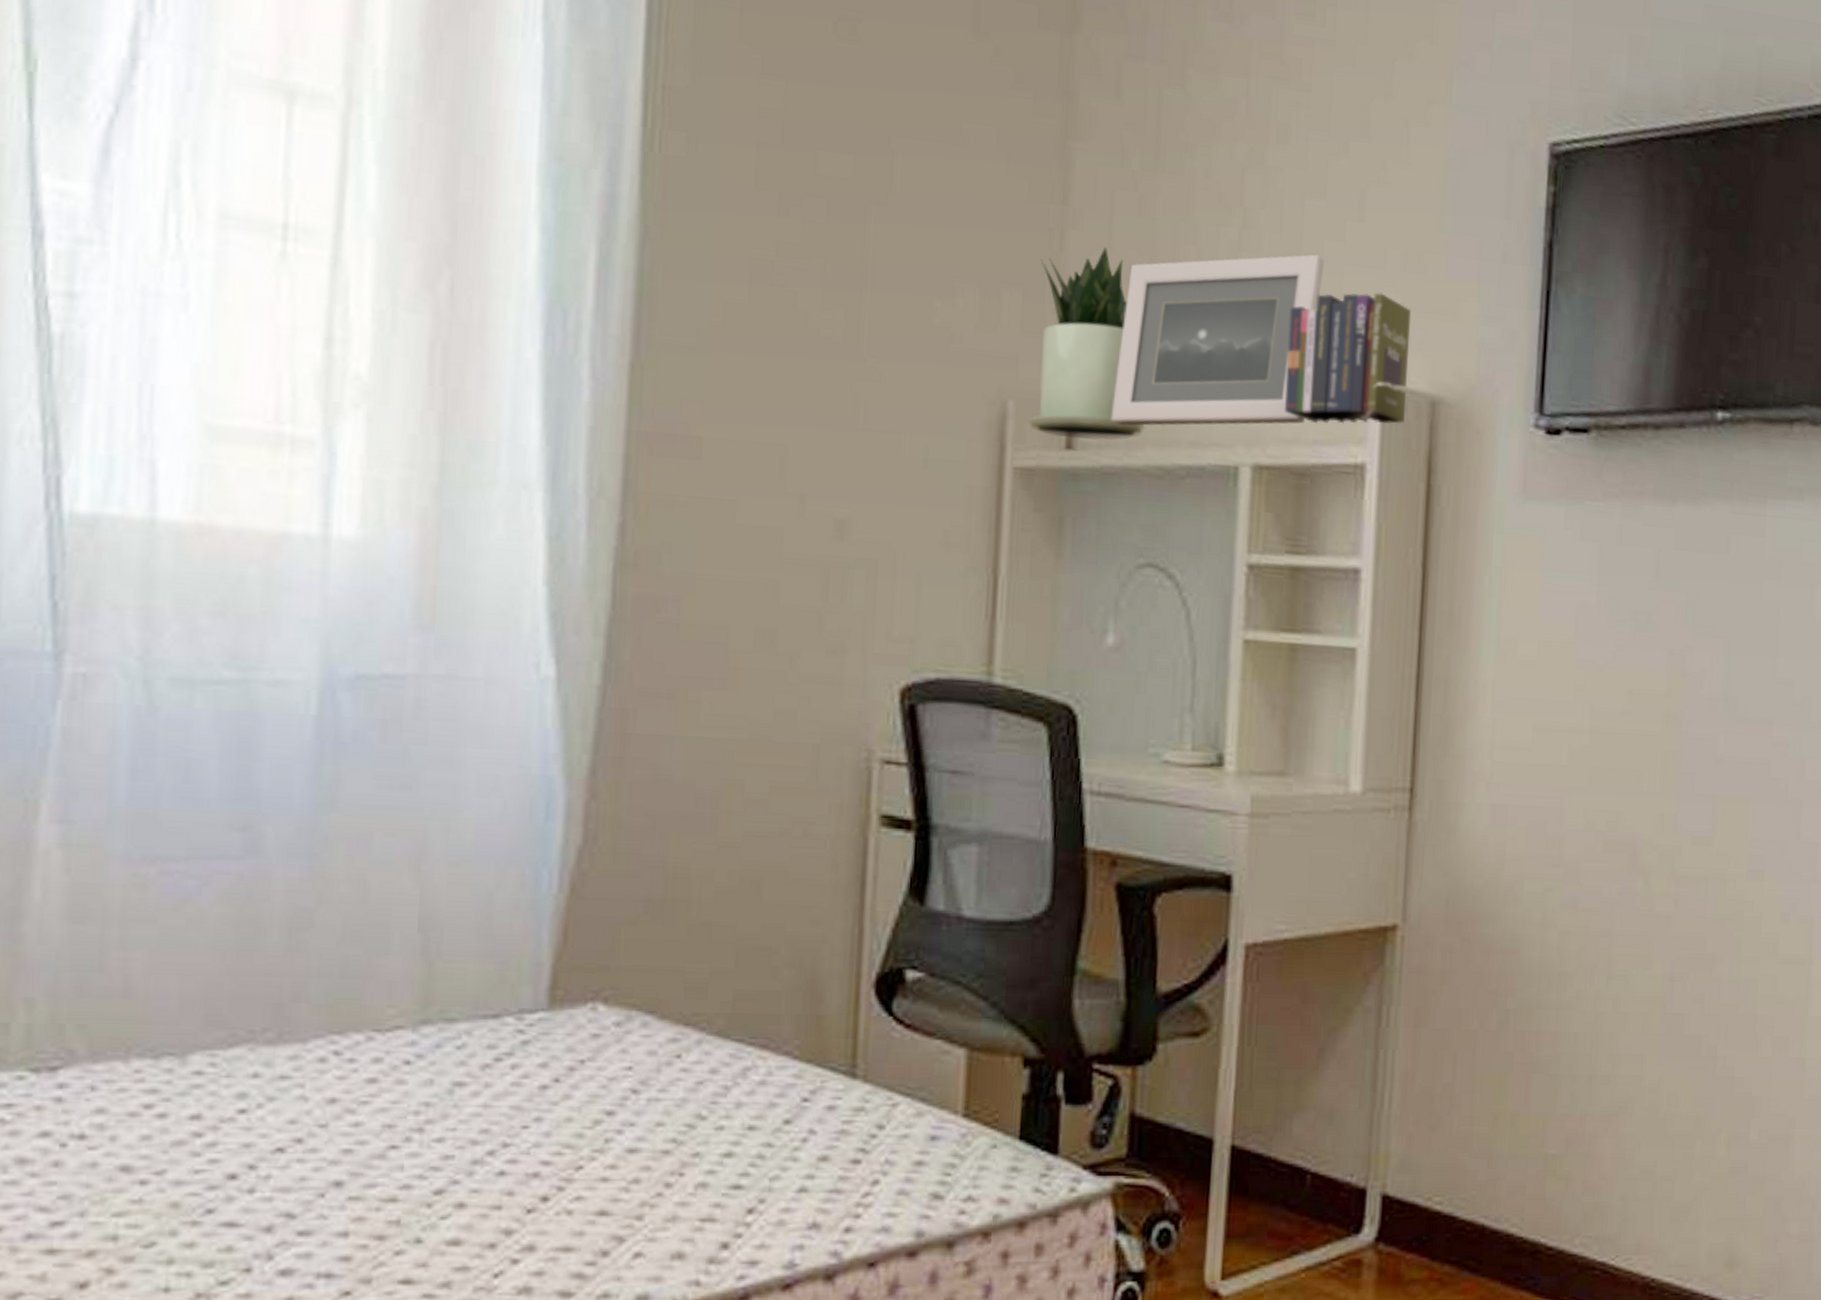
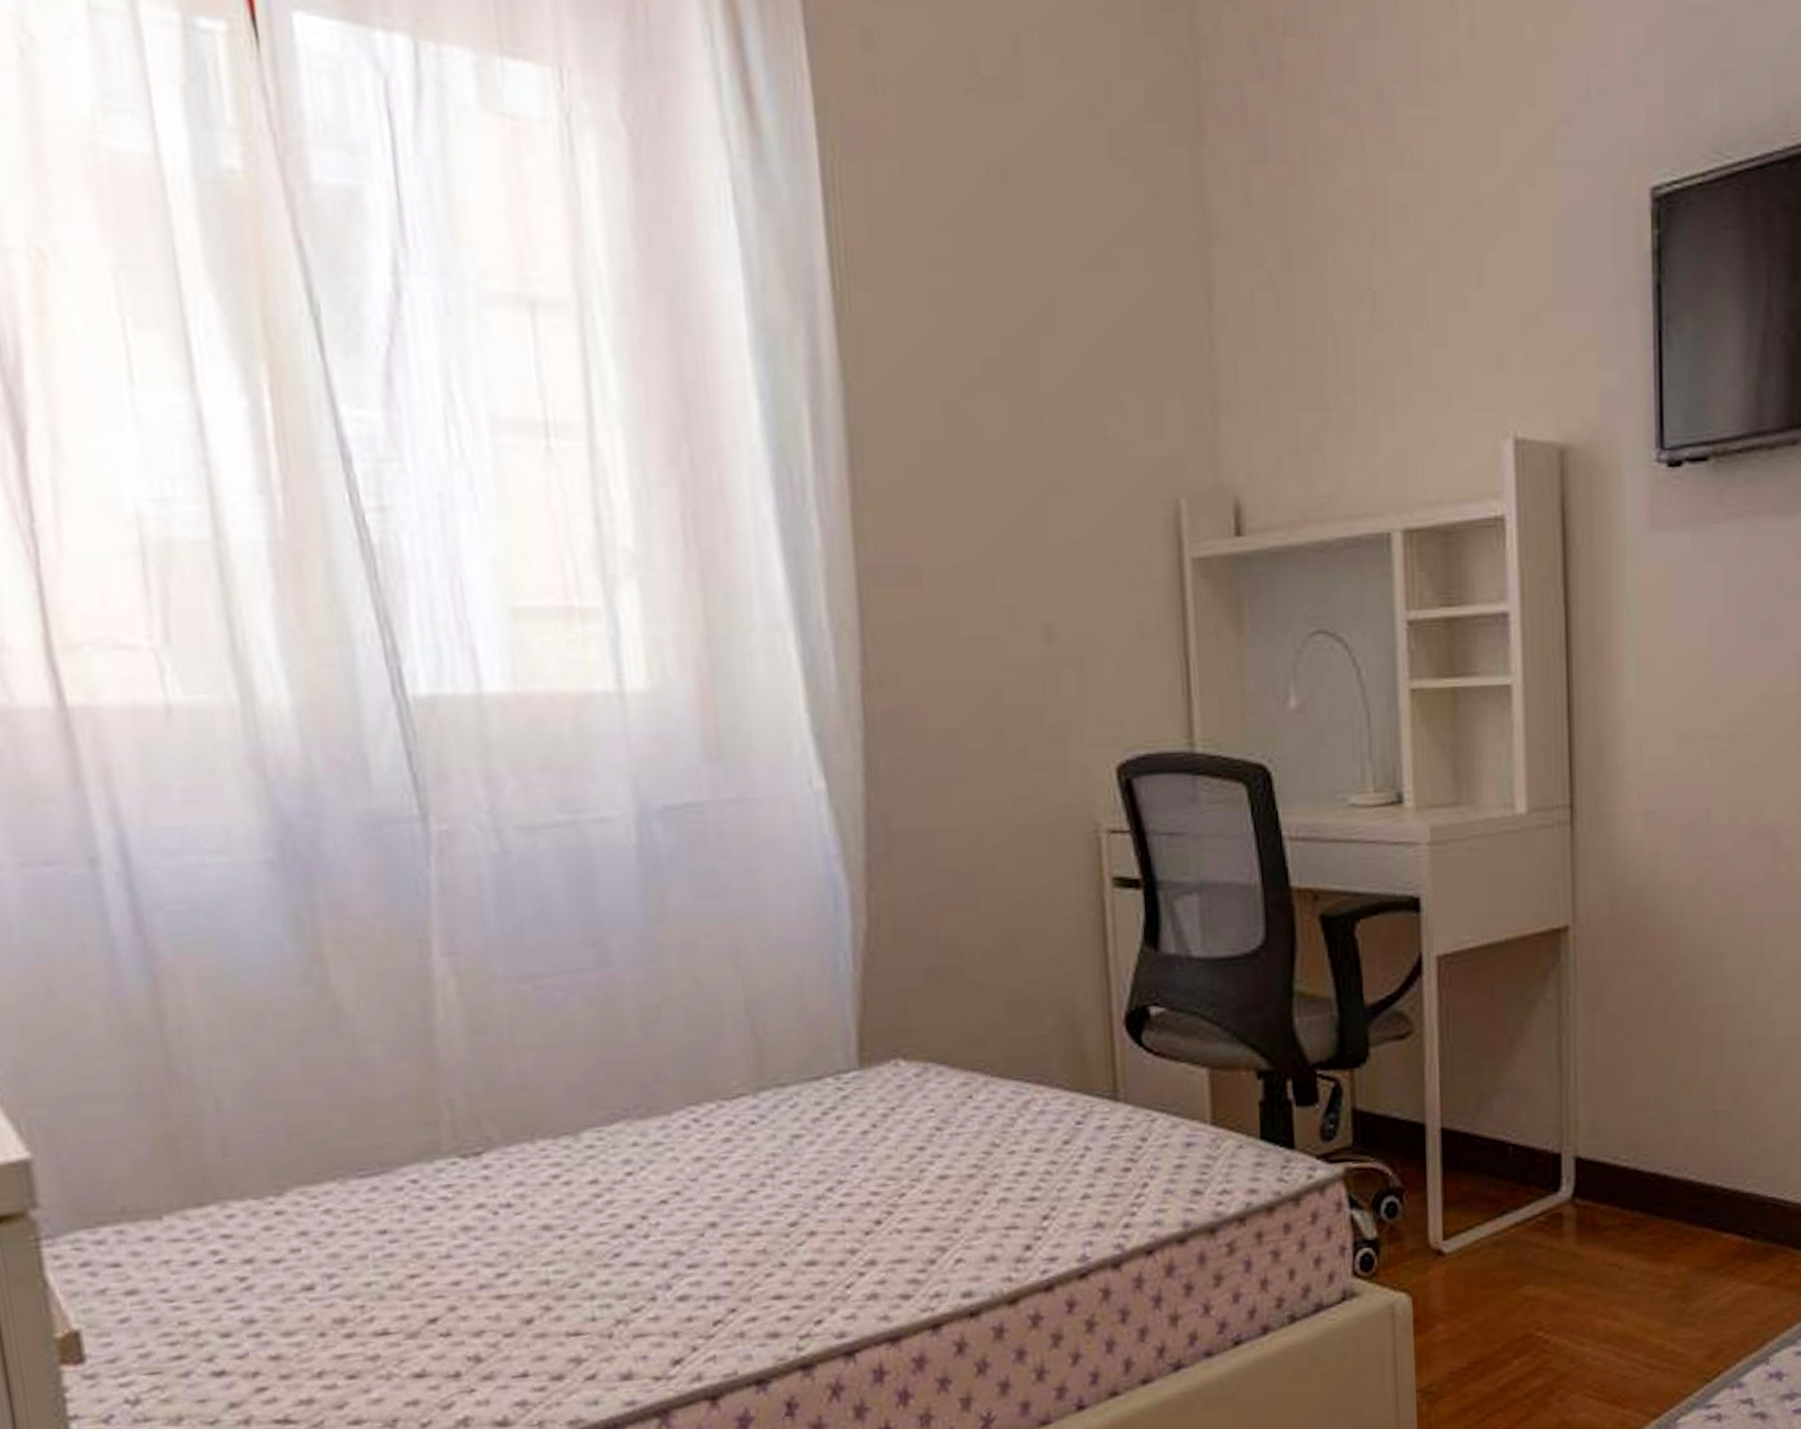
planter: present [1027,247,1146,440] -> none [1194,345,1305,526]
picture frame: present [1110,254,1324,426] -> none [1272,325,1451,509]
books: present [1285,293,1412,424] -> none [1423,354,1537,485]

